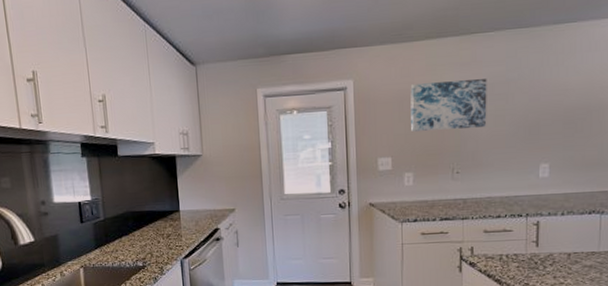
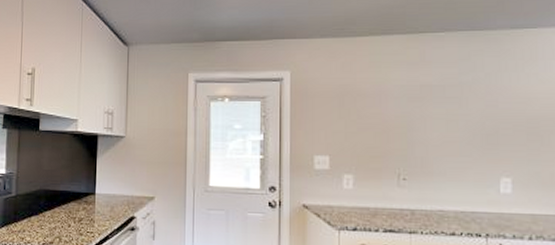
wall art: present [410,79,487,132] -> none [352,80,438,131]

